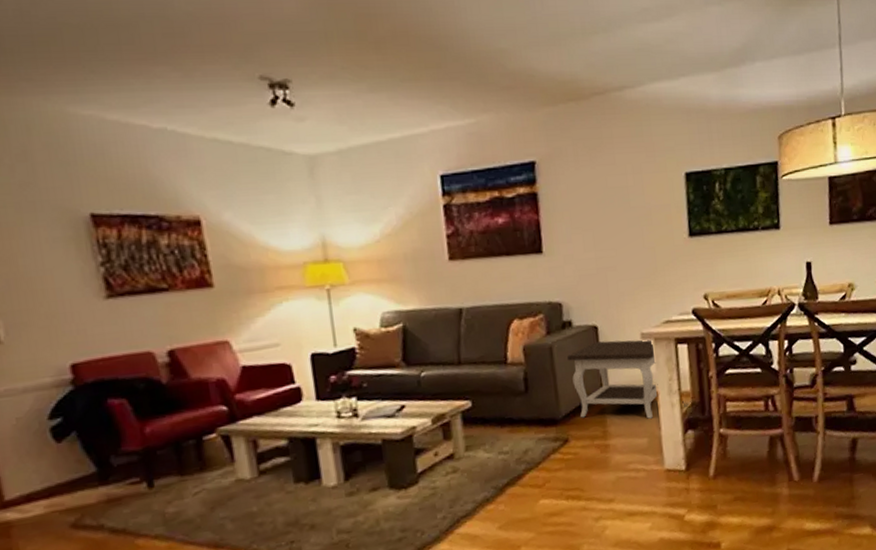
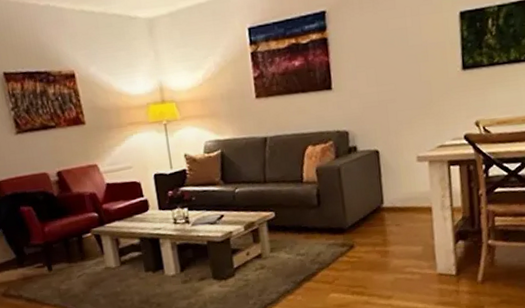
side table: present [567,339,659,419] -> none [353,161,433,230]

